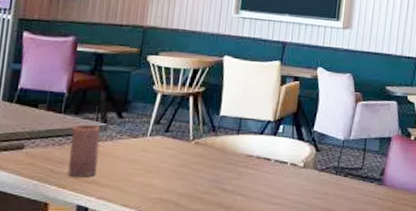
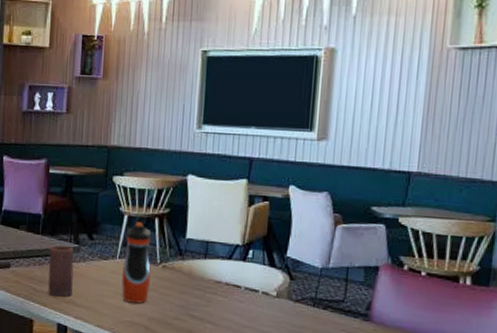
water bottle: none [151,100,186,180] -> present [122,222,152,304]

